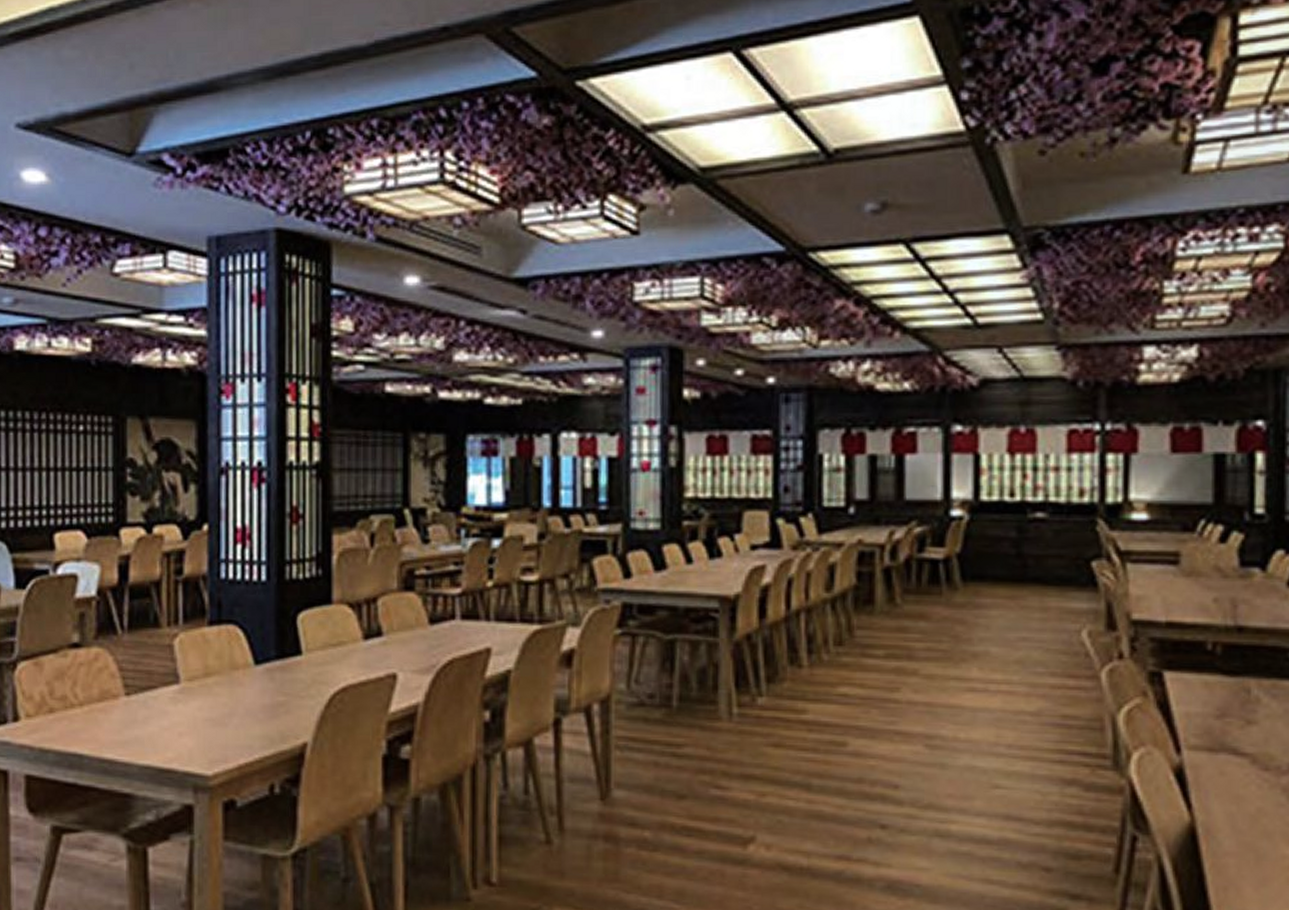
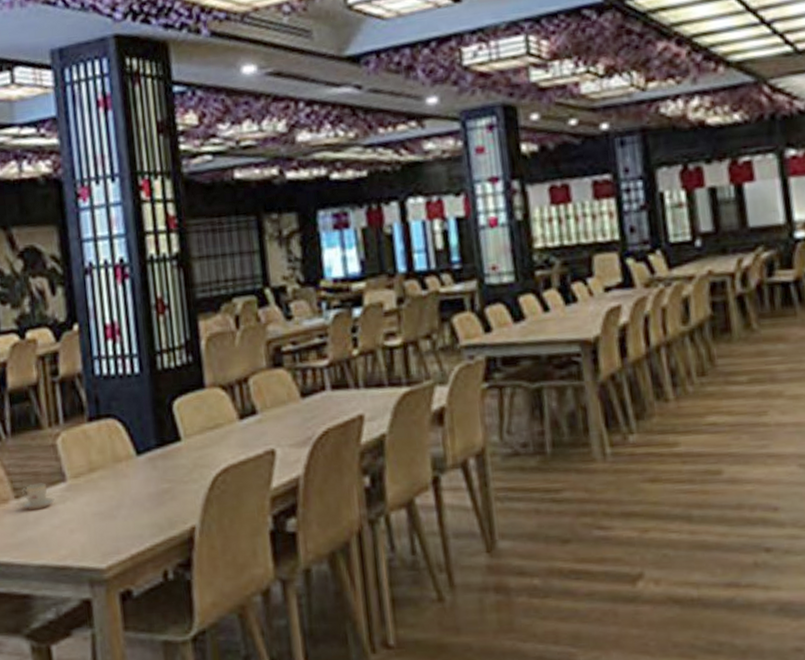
teacup: none [131,682,166,709] -> present [21,483,55,510]

